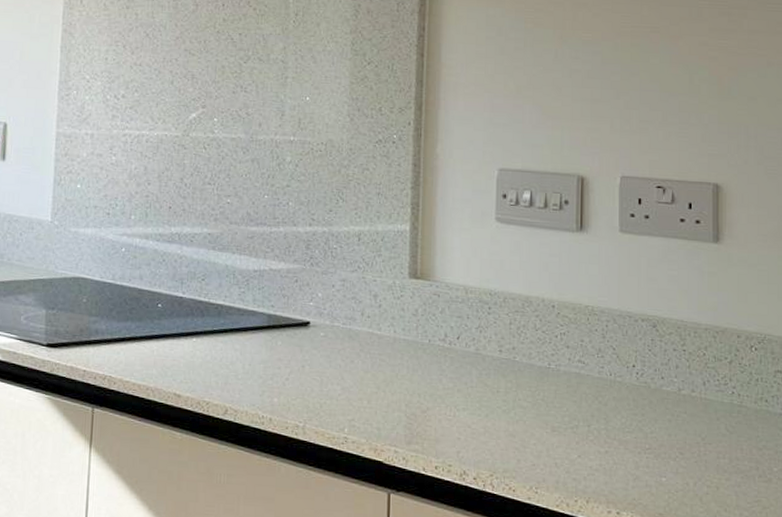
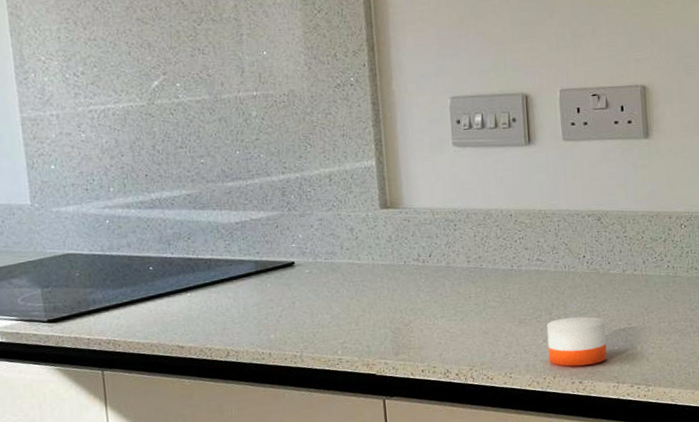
candle: none [583,431,654,494] -> present [546,314,607,367]

